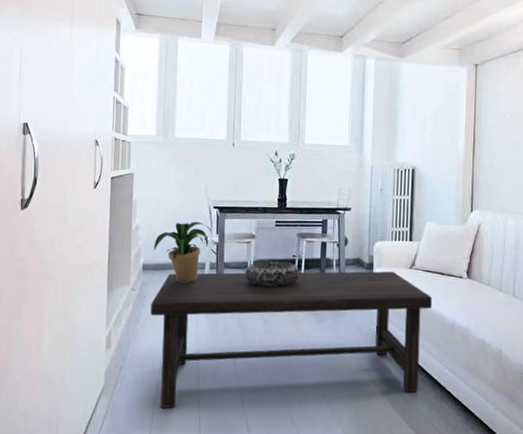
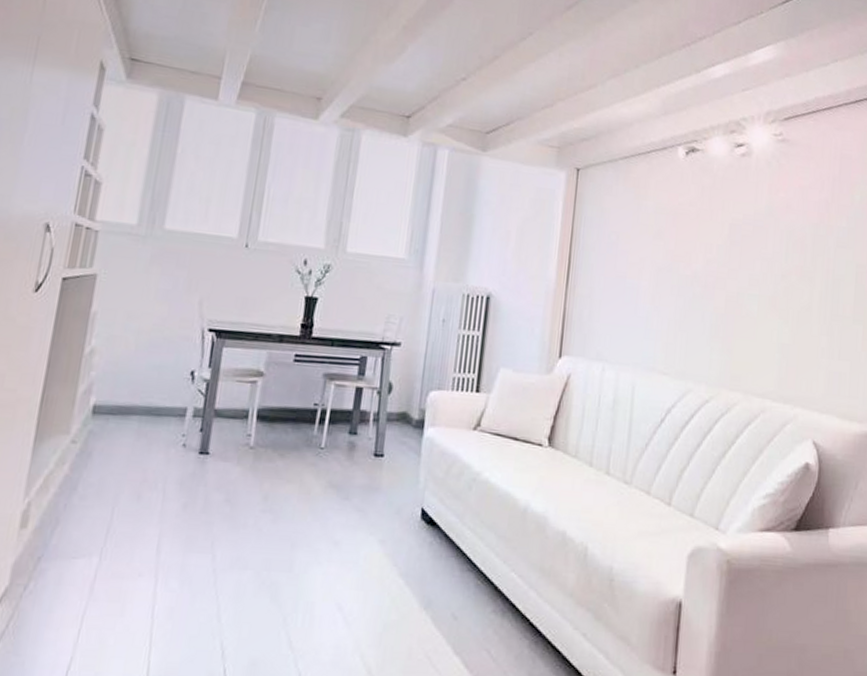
coffee table: present [150,271,433,409] -> none [93,420,501,623]
potted plant: present [154,221,212,282] -> none [113,348,203,434]
decorative bowl: present [244,261,300,287] -> none [242,409,322,447]

